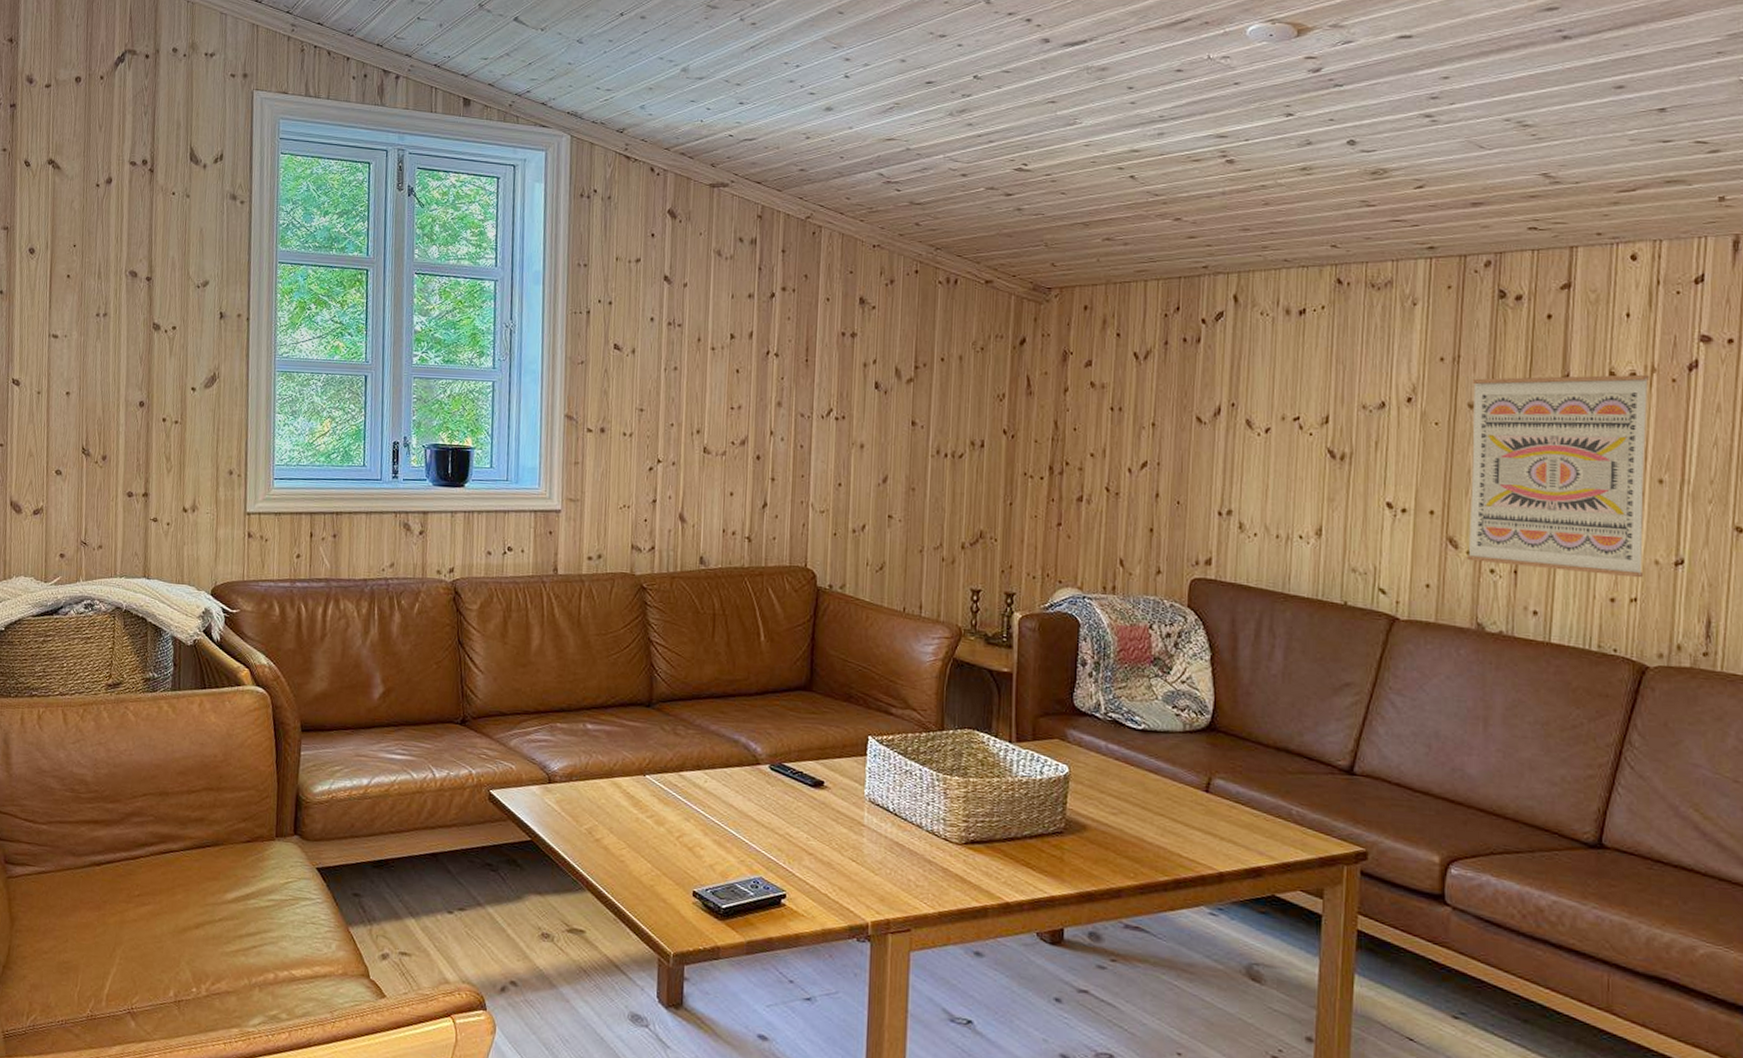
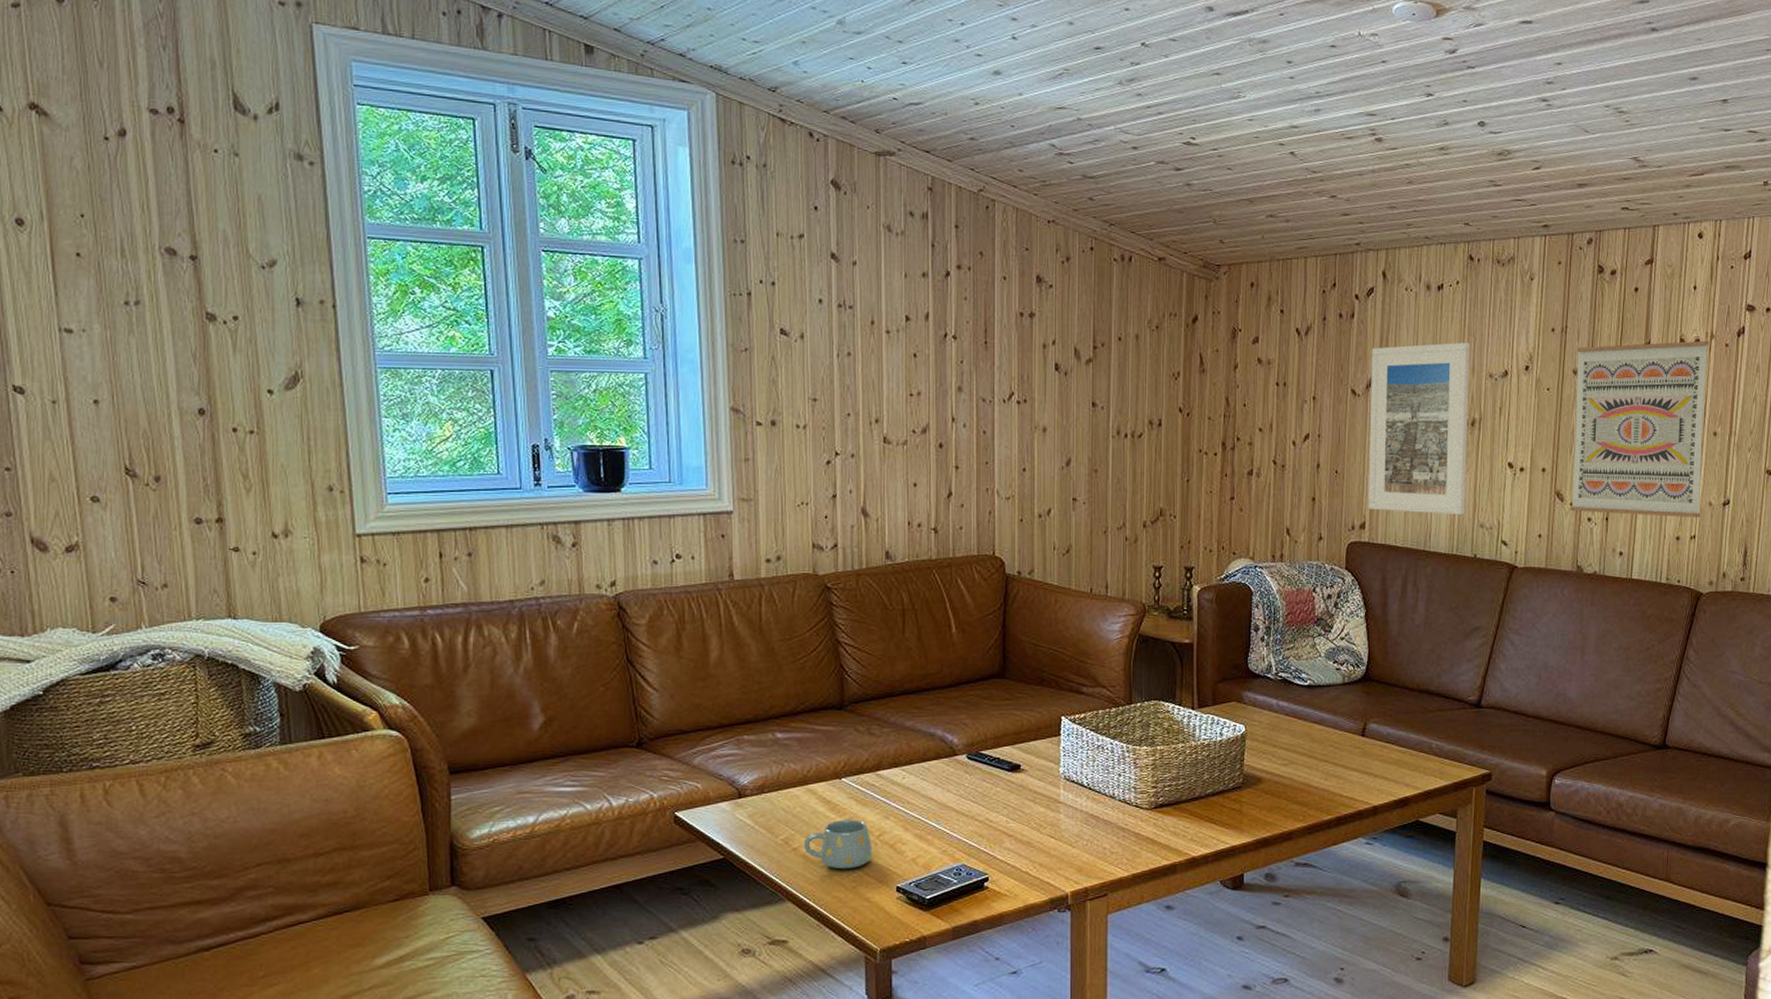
mug: none [606,816,672,867] -> present [804,819,873,870]
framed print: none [1215,370,1339,556] -> present [1368,342,1470,514]

